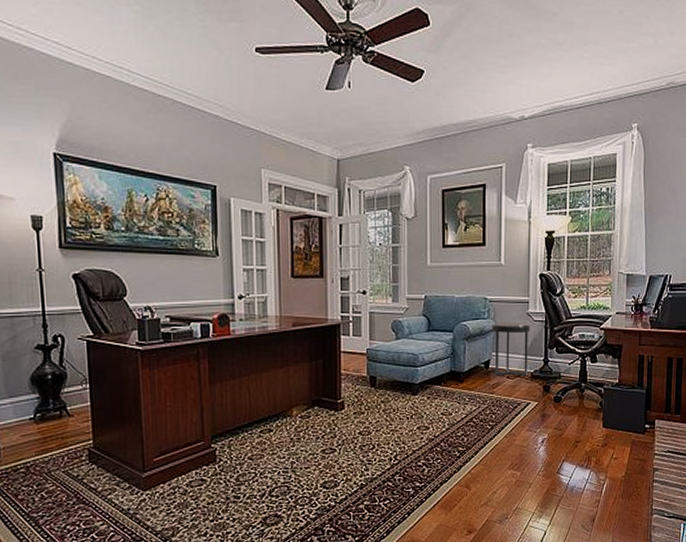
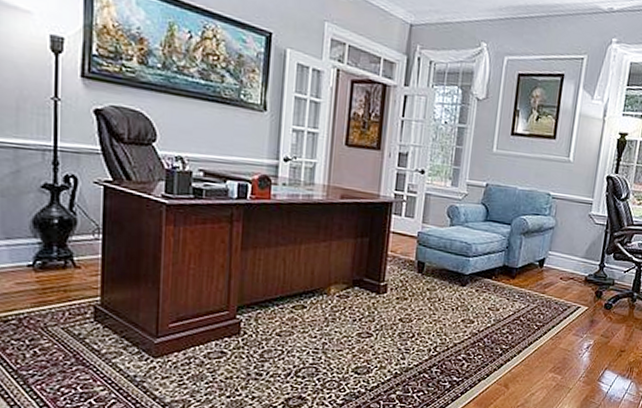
side table: present [491,322,530,376] -> none [548,220,590,279]

